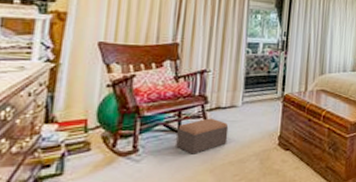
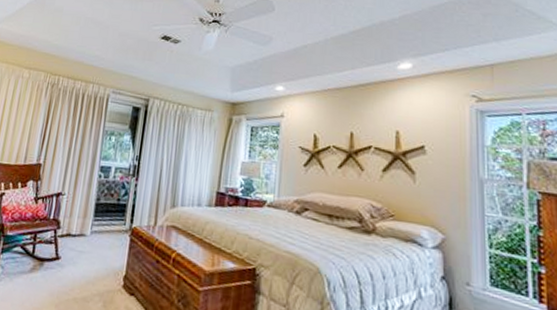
footstool: present [176,118,229,154] -> none [29,245,76,283]

